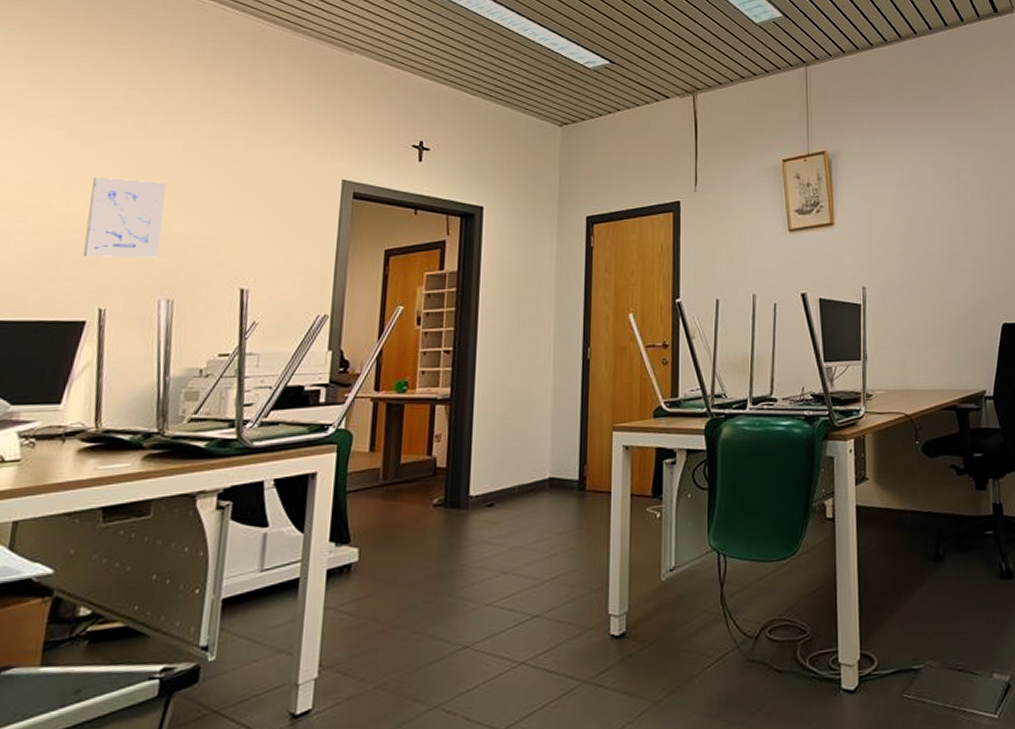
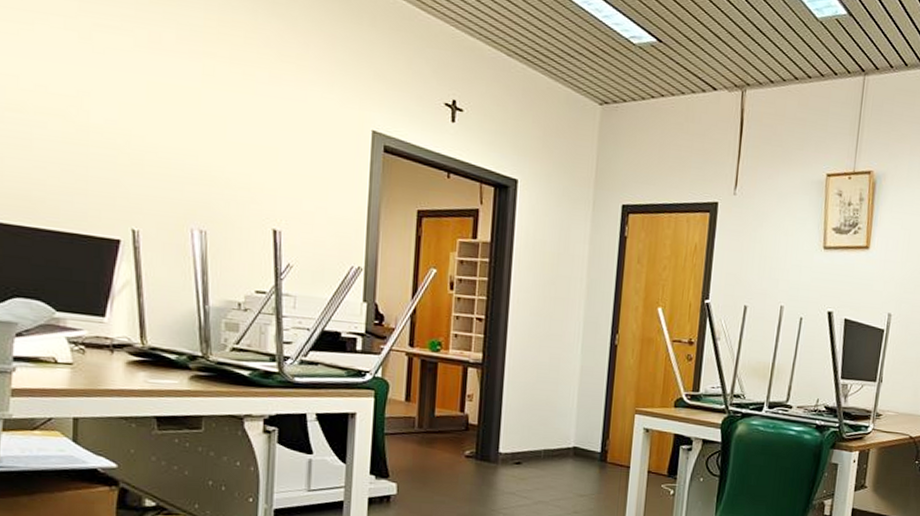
wall art: present [83,177,167,258] -> none [109,90,189,186]

